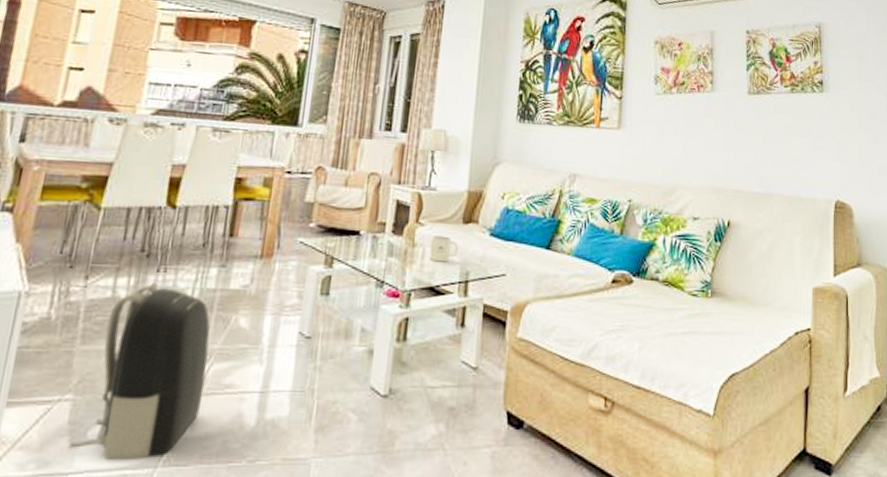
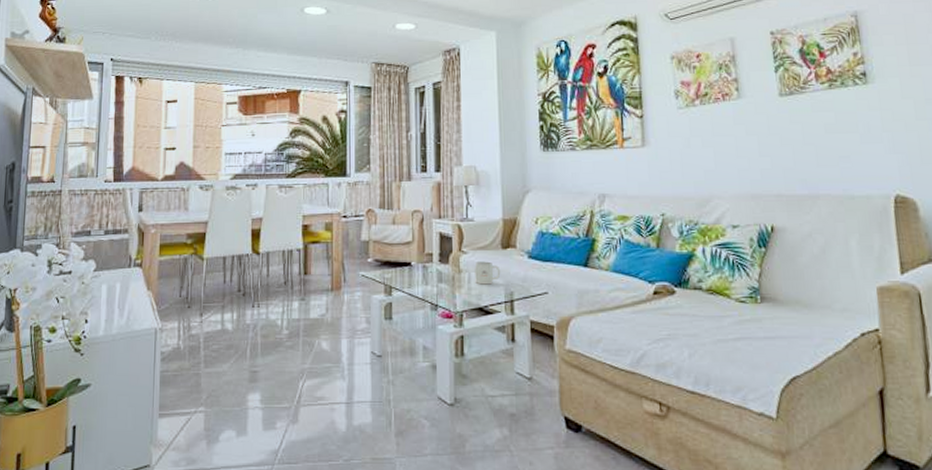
backpack: present [70,282,211,459] -> none [208,316,302,458]

